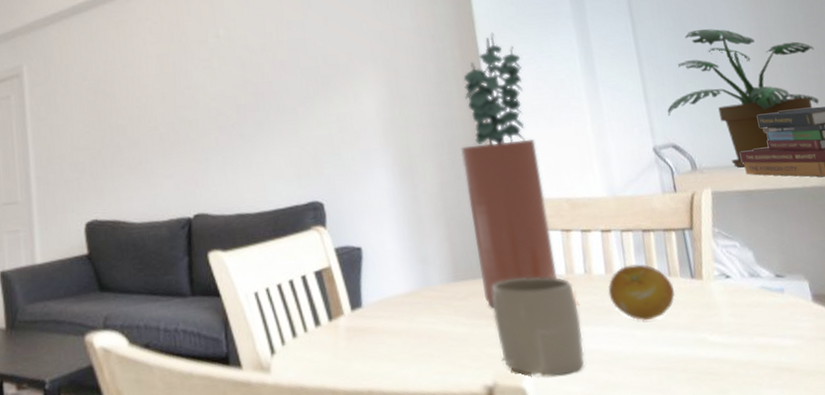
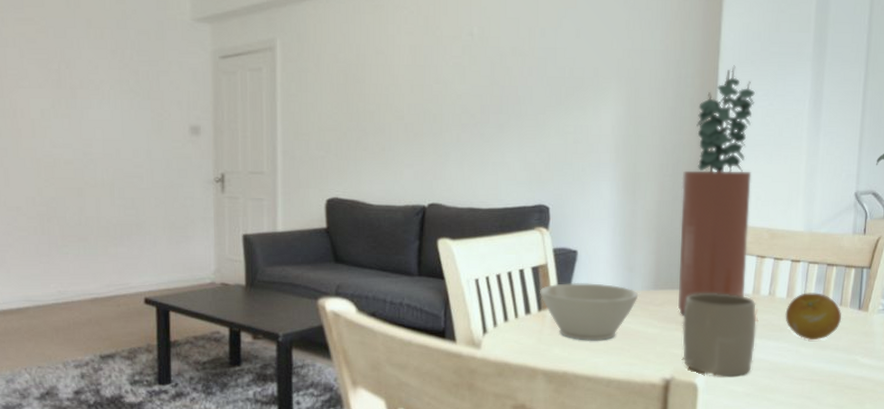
cup: none [327,282,438,350] -> present [540,282,639,341]

